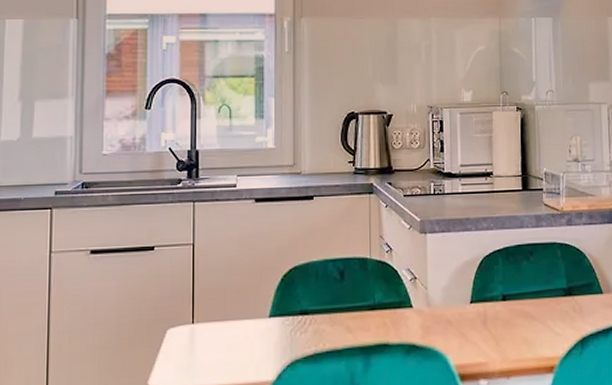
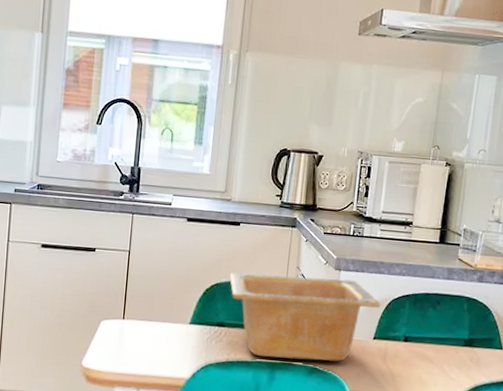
serving bowl: none [307,242,473,342] -> present [229,272,381,362]

